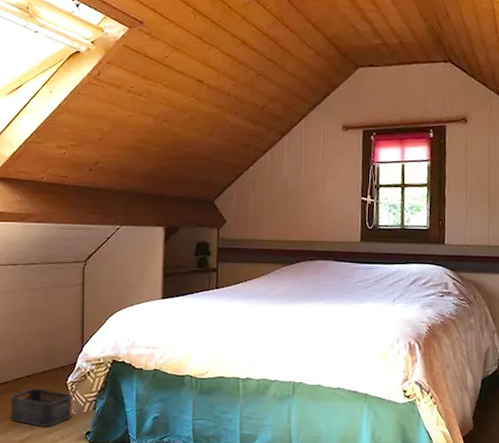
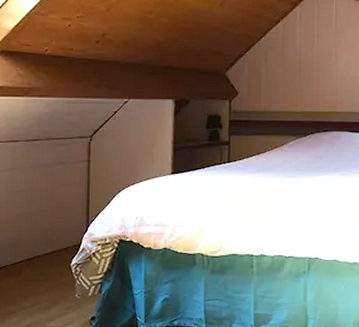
storage bin: present [10,388,71,428] -> none [9,272,75,314]

